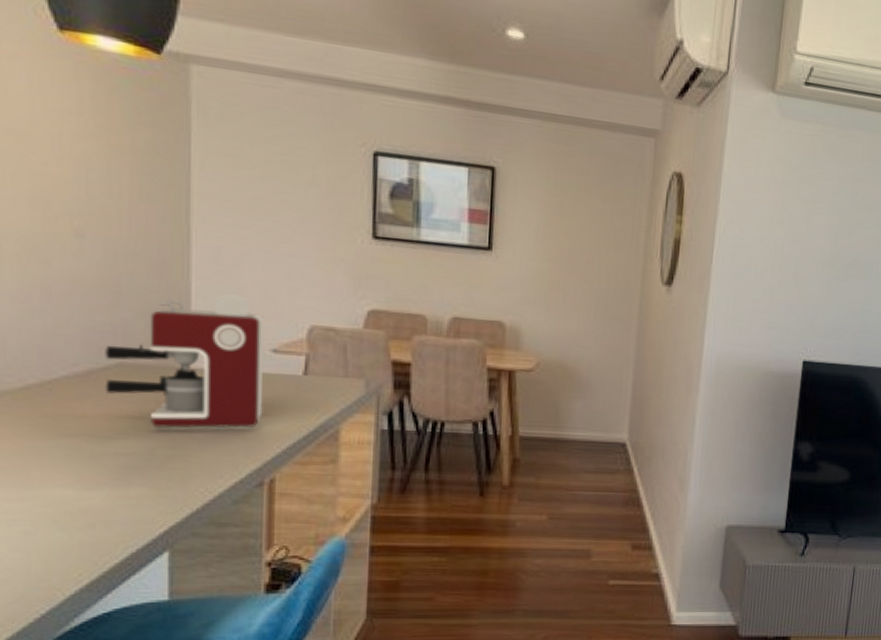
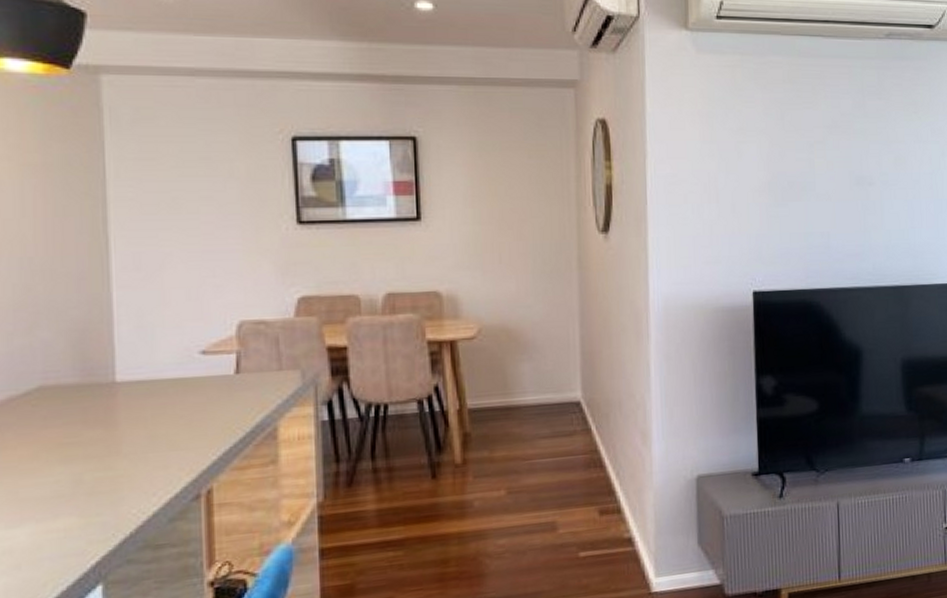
coffee maker: present [105,294,264,429] -> none [24,299,195,451]

